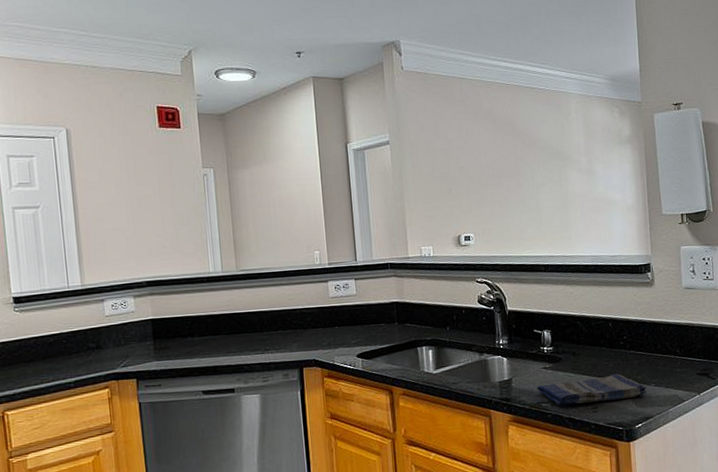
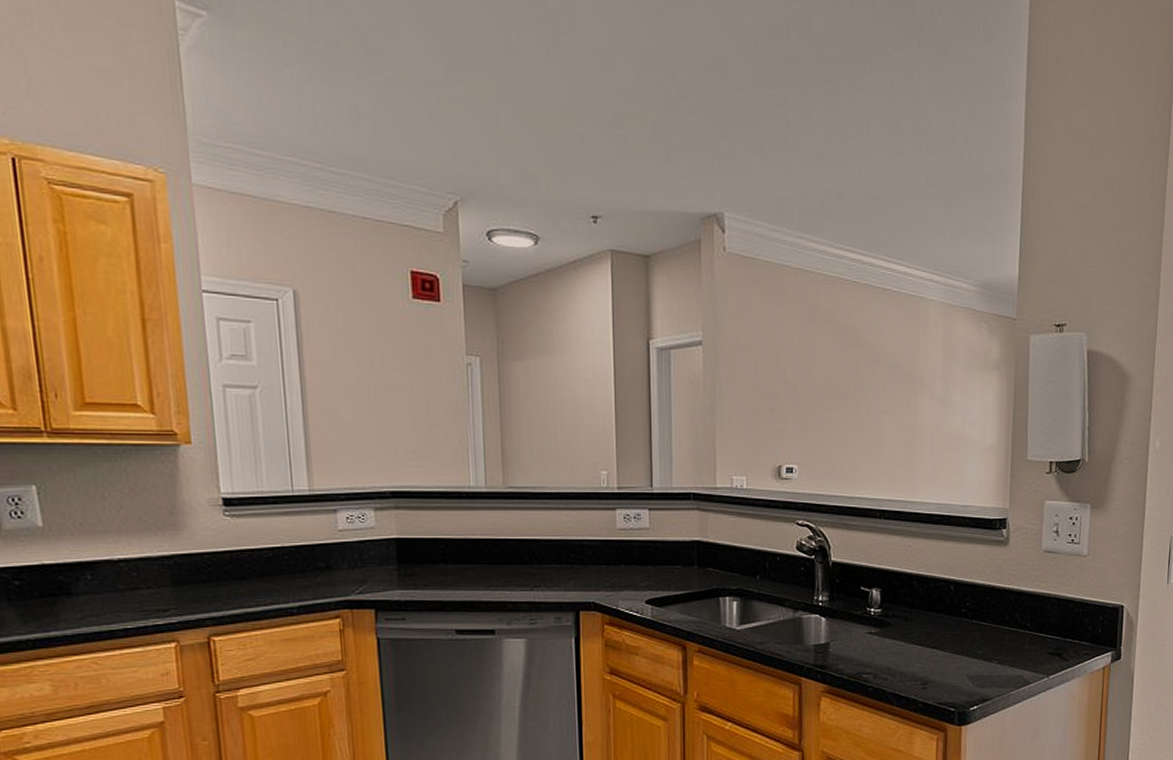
dish towel: present [537,373,647,407] -> none [858,646,987,679]

